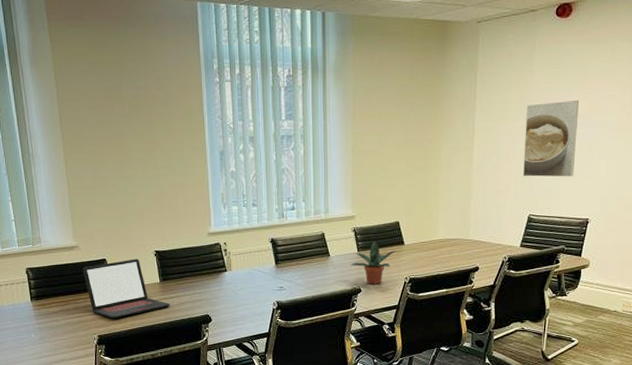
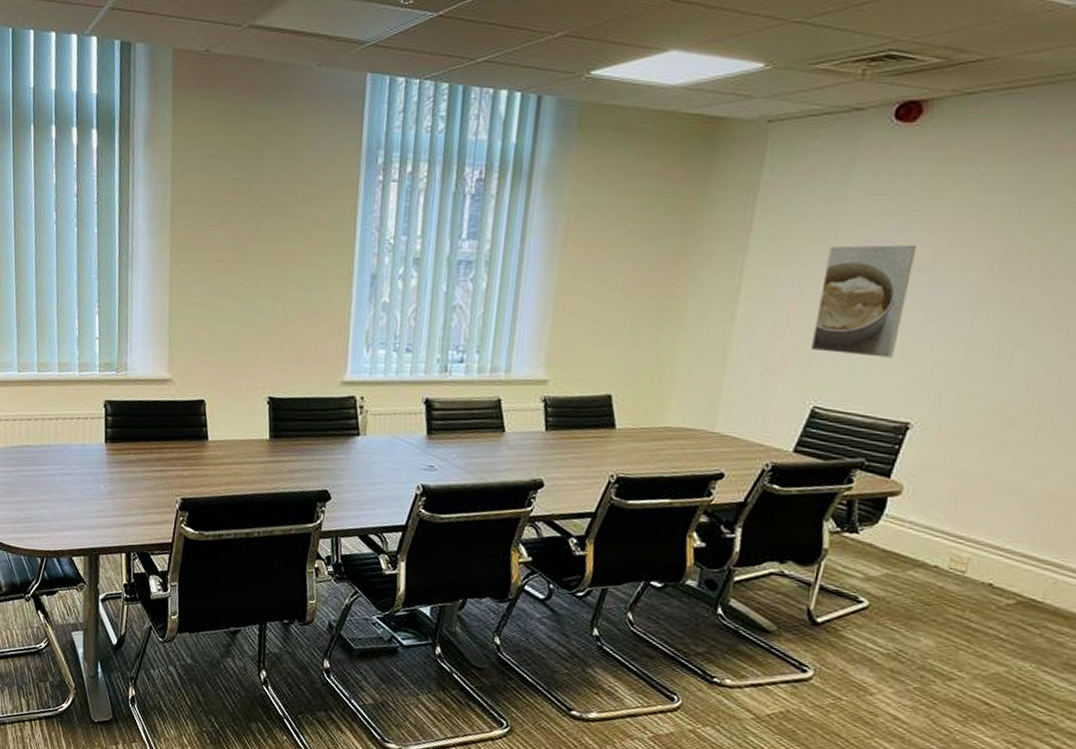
laptop: present [83,259,171,319] -> none [173,404,280,480]
potted plant: present [351,242,396,285] -> none [533,419,602,480]

